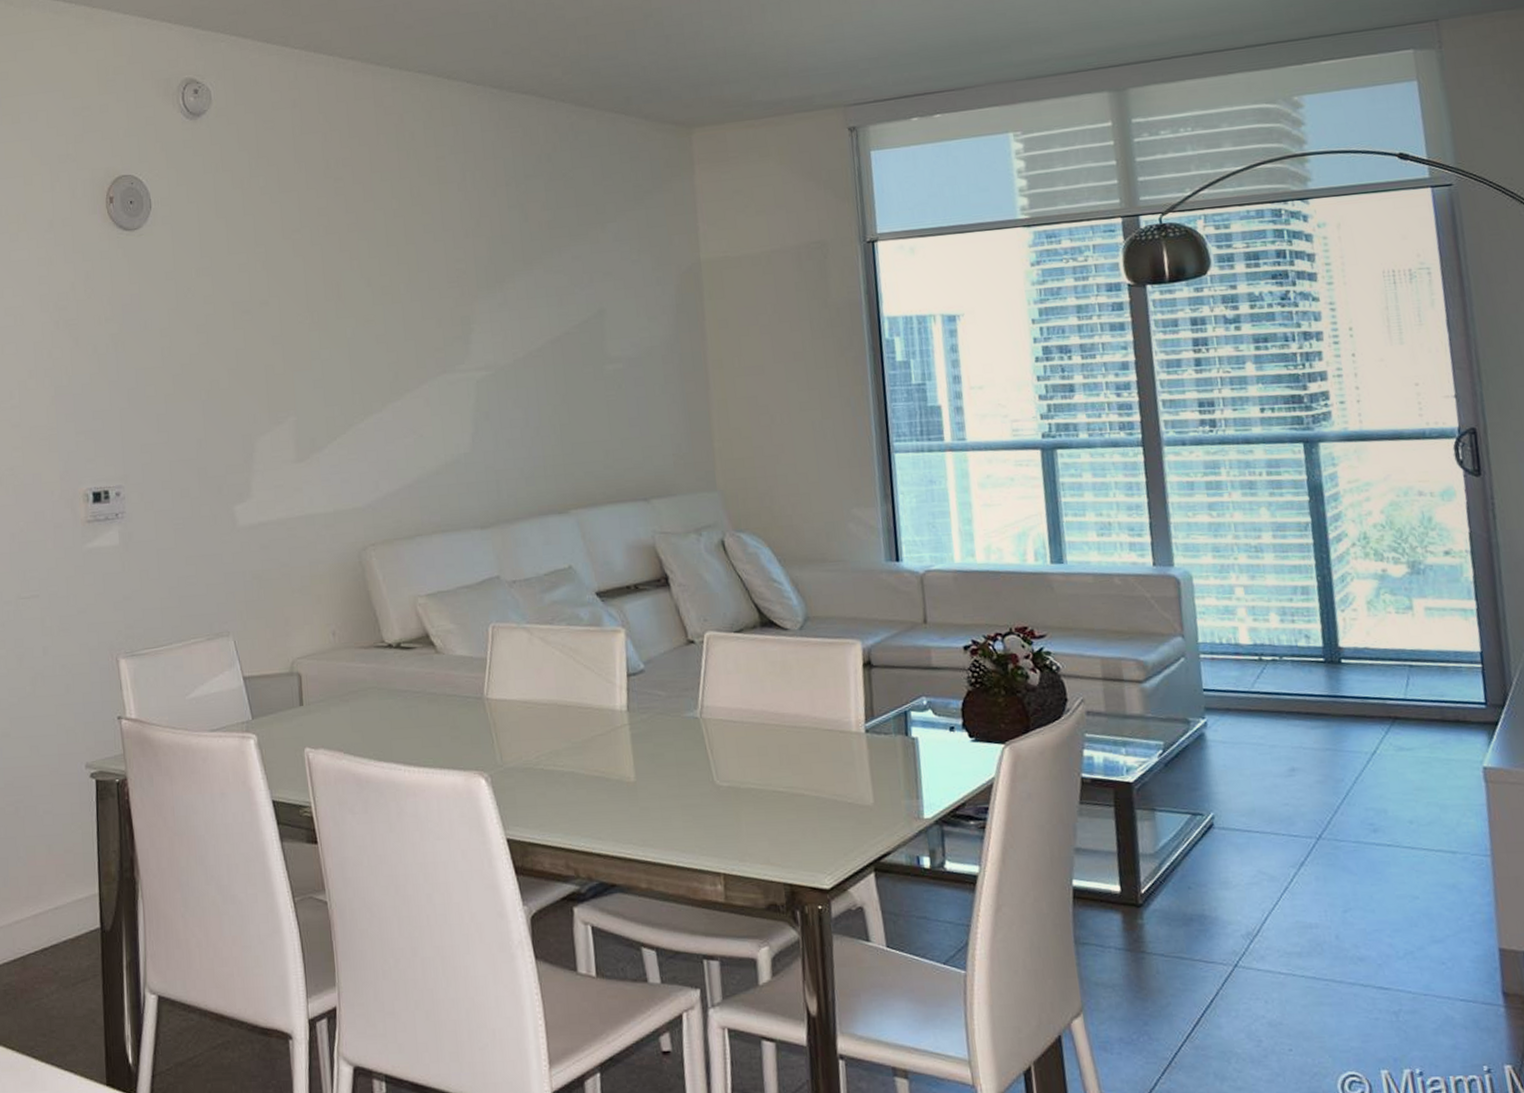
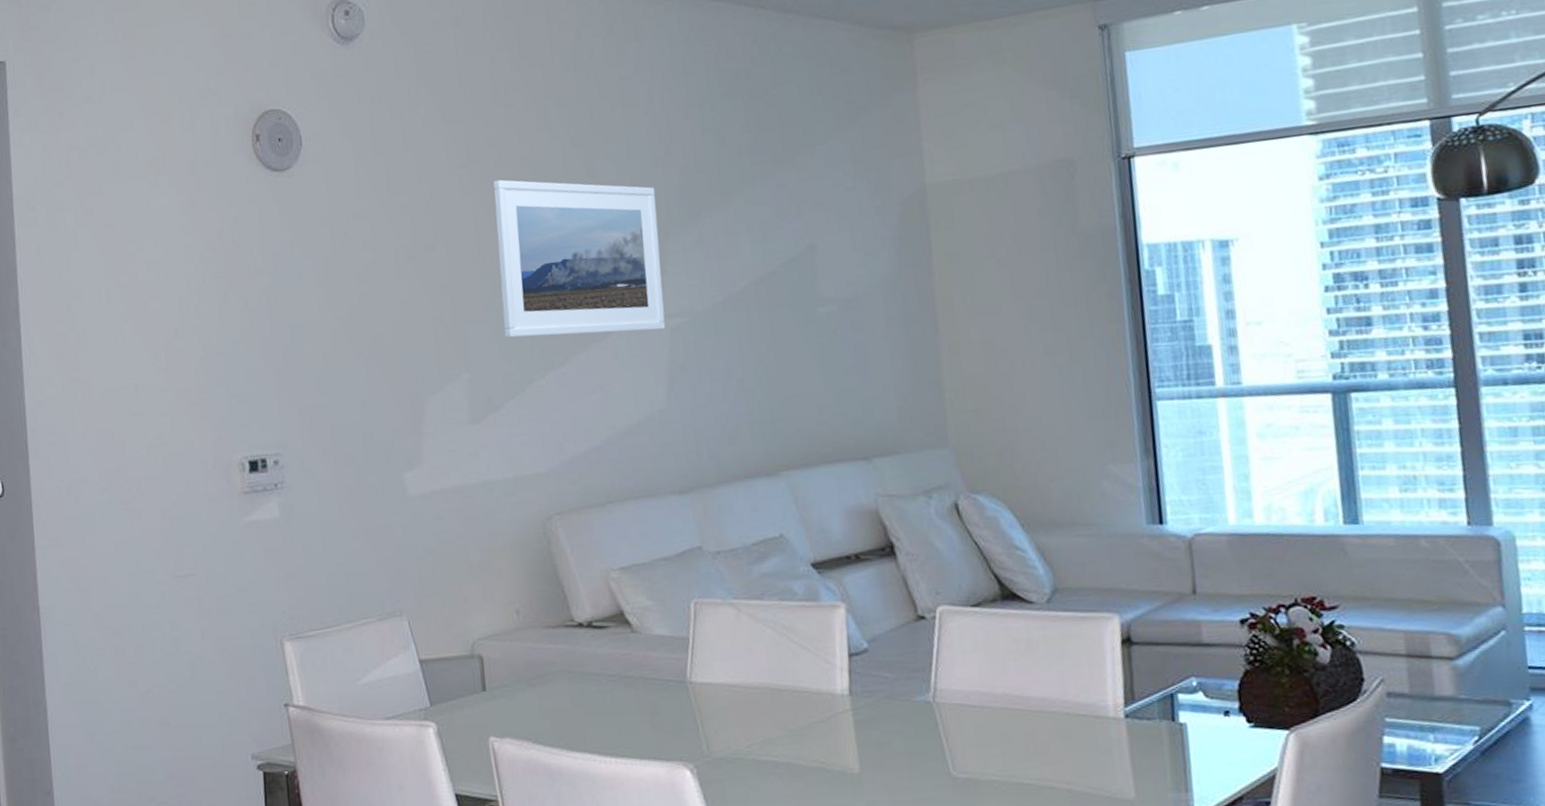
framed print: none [322,244,473,386] -> present [492,179,666,339]

